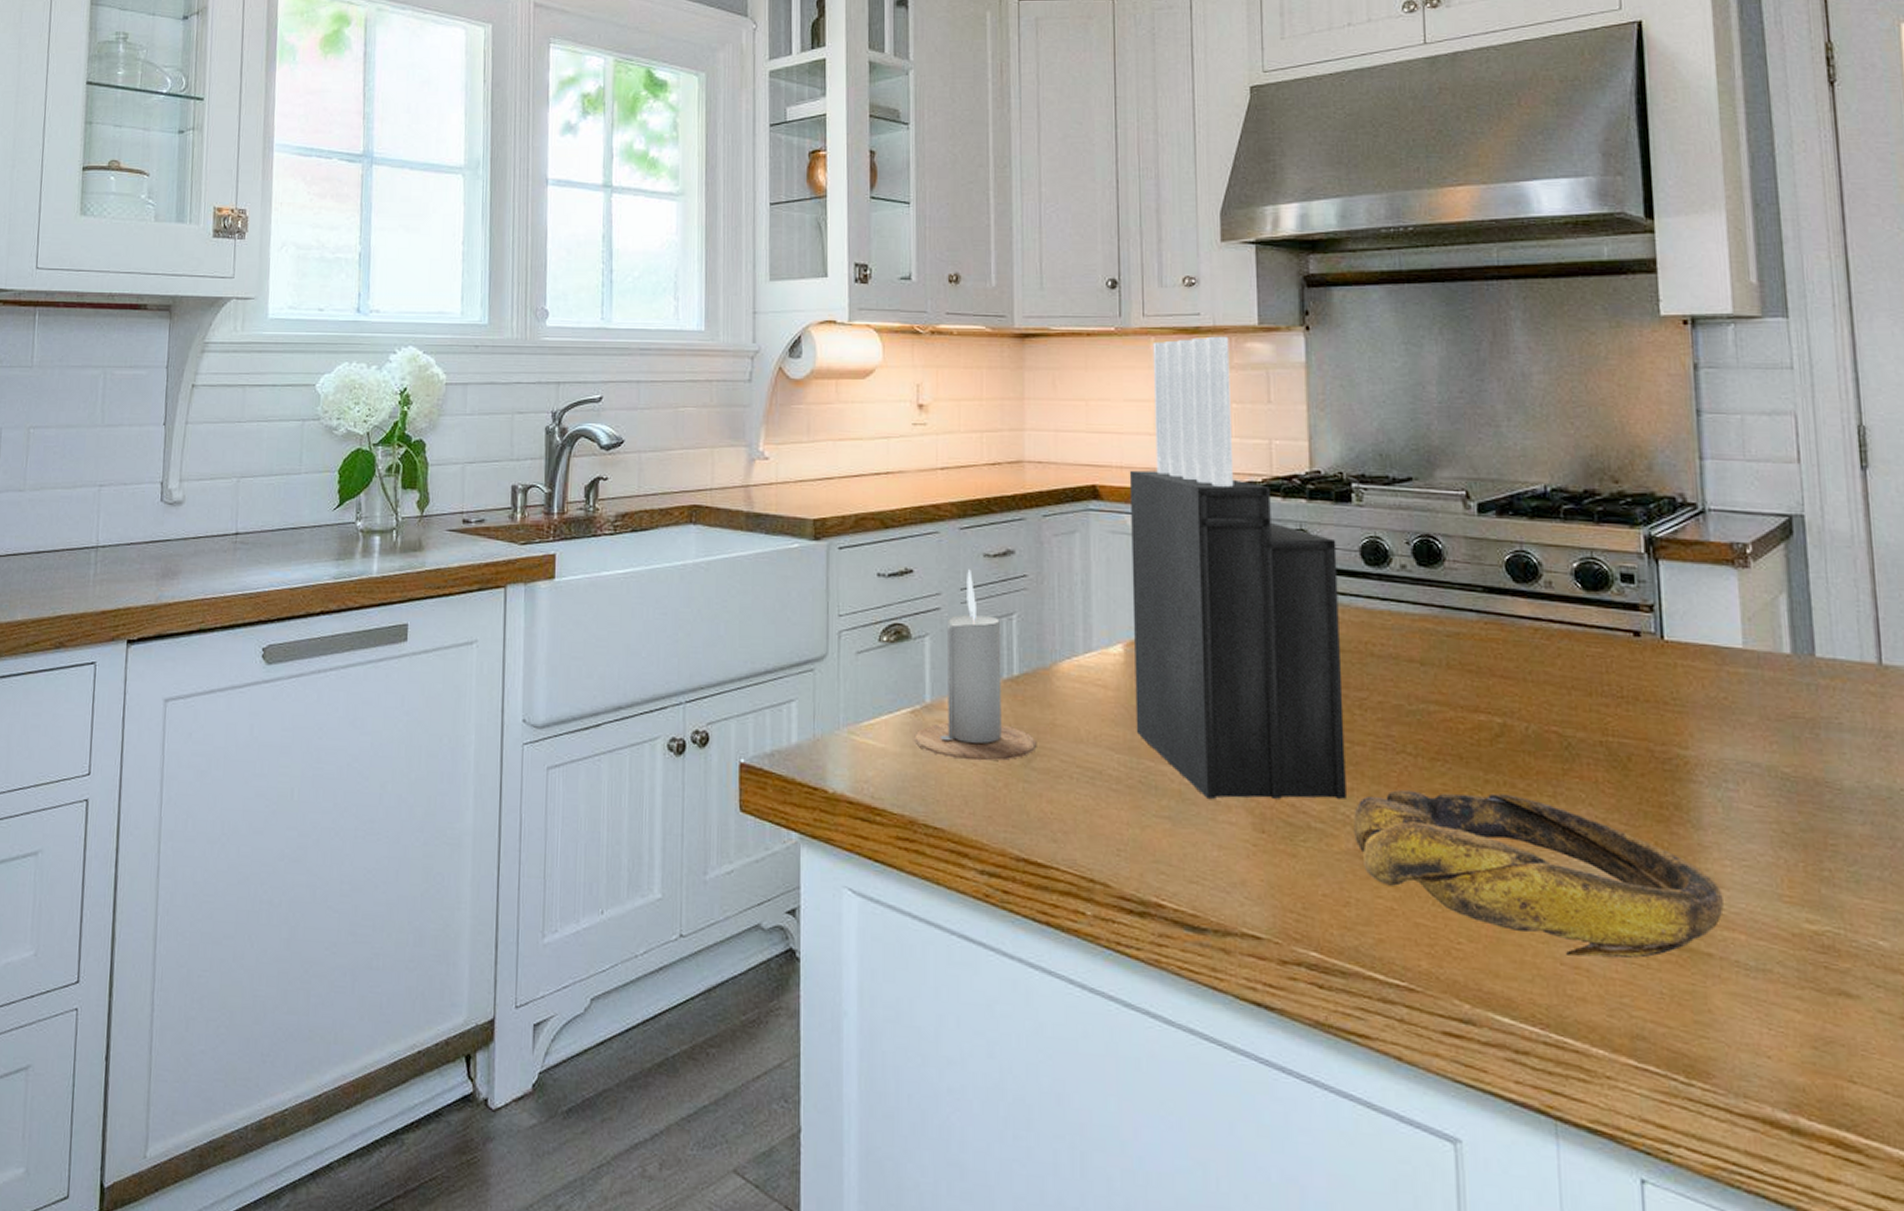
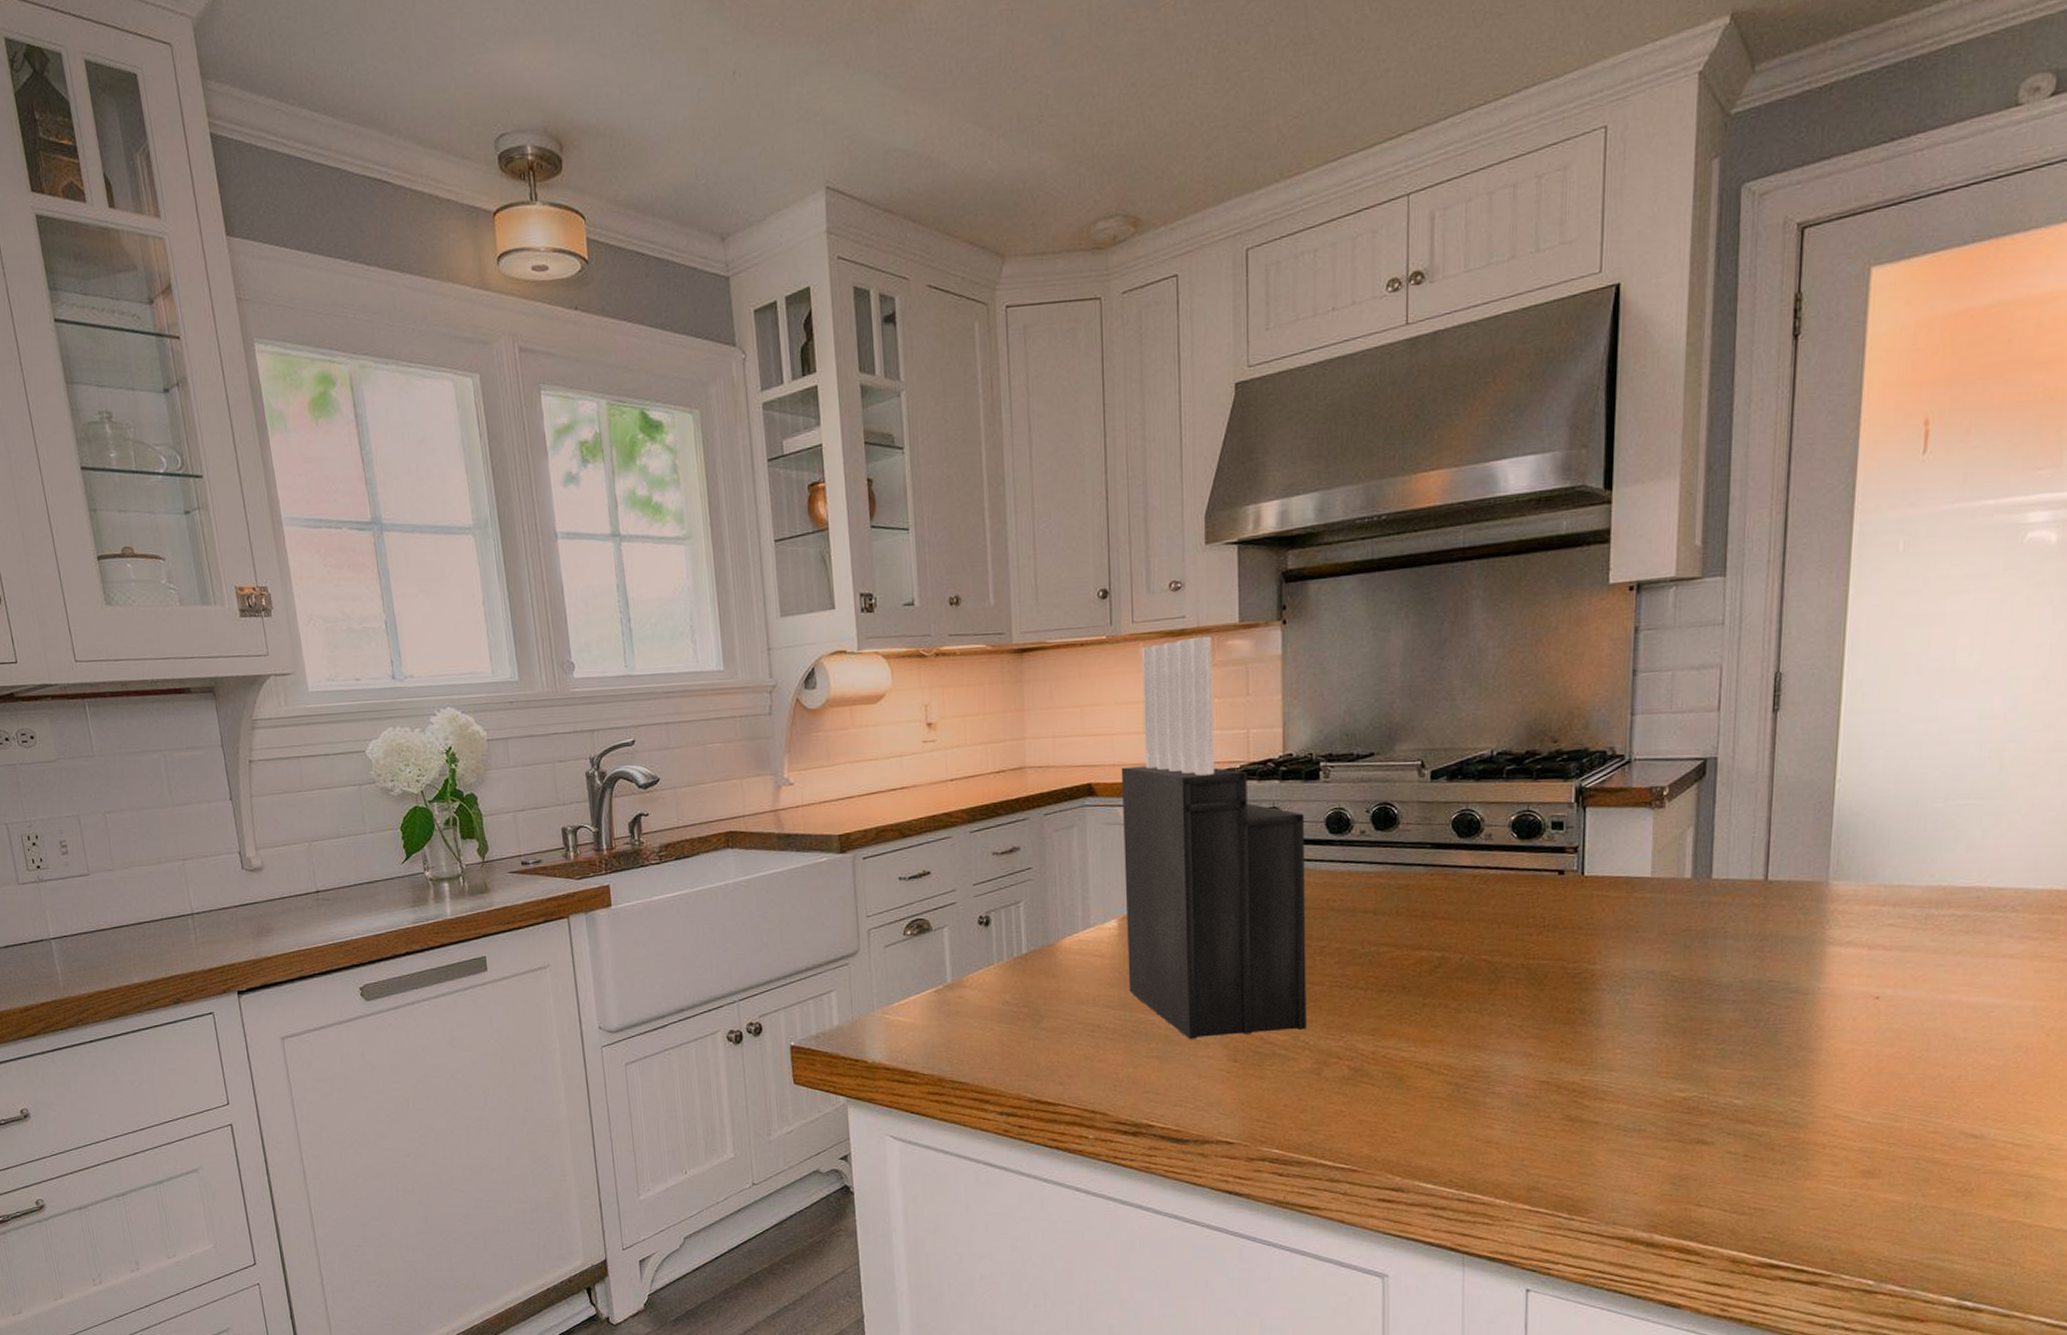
candle: present [914,569,1037,761] -> none [939,867,1044,1027]
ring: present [1352,790,1724,959] -> none [1311,1013,1612,1134]

